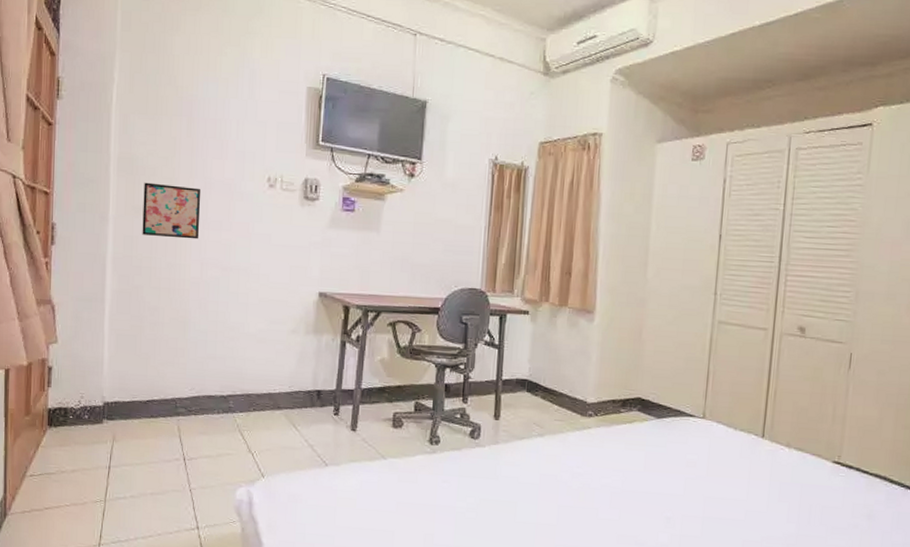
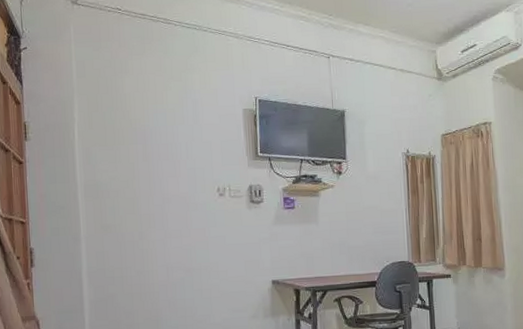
wall art: present [142,182,201,240] -> none [109,203,162,249]

